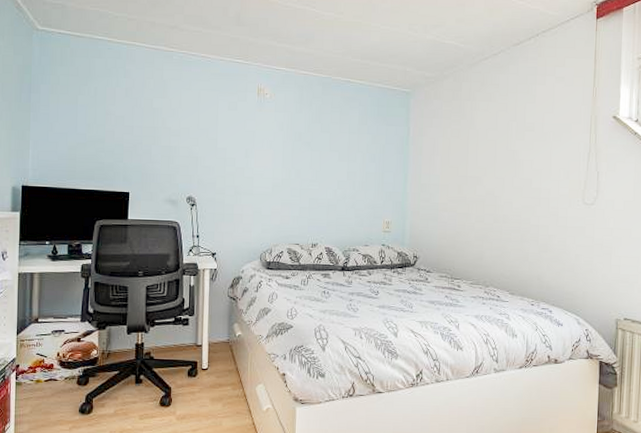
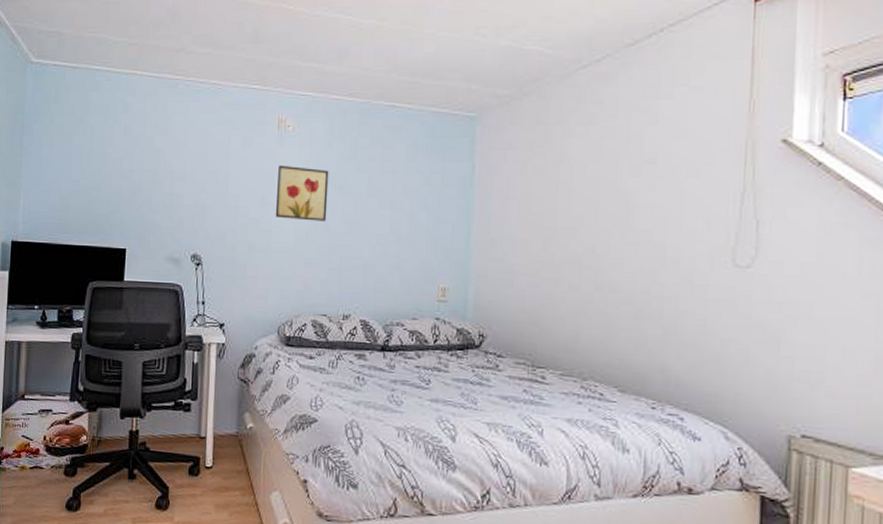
wall art: none [256,125,300,170] -> present [275,165,329,221]

